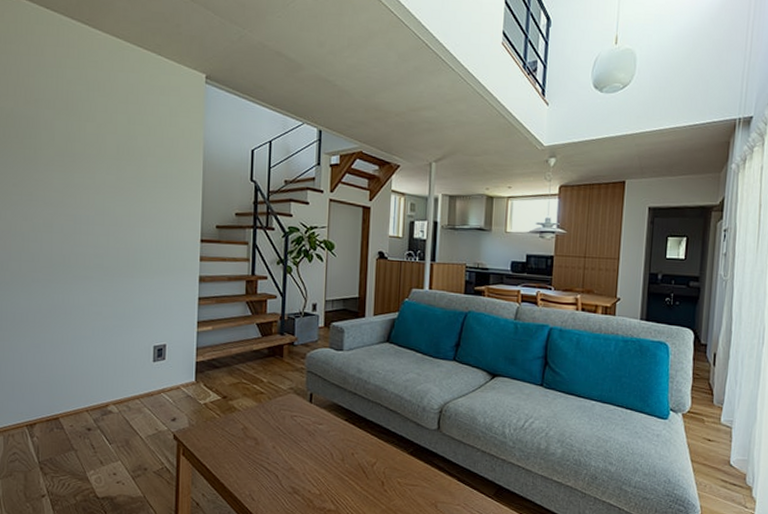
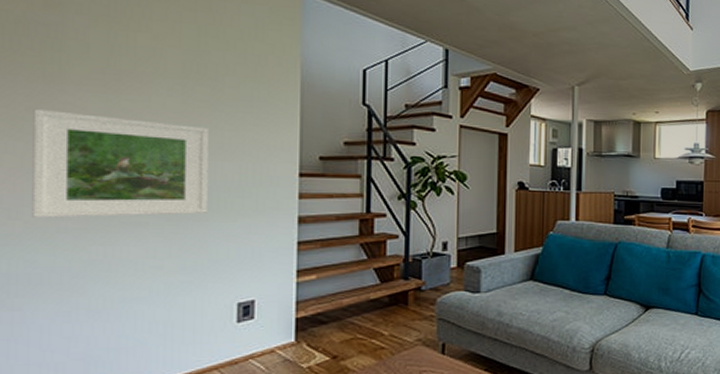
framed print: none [16,184,135,272] -> present [32,108,208,218]

